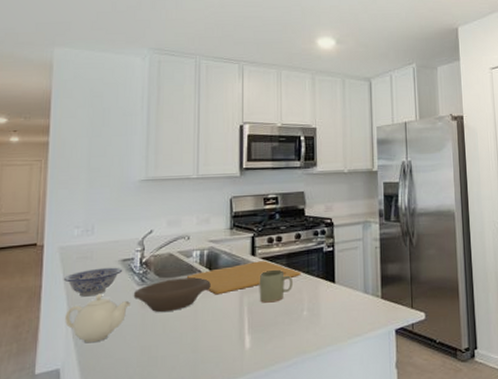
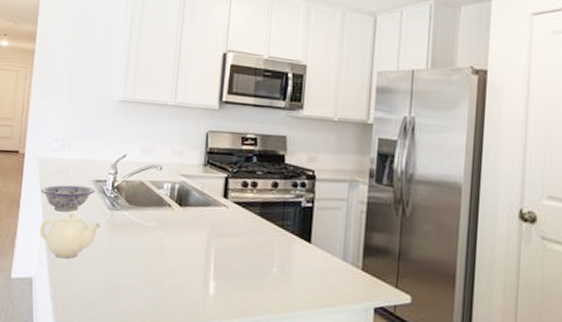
wooden bowl: present [133,277,211,313] -> none [103,207,180,242]
cutting board: present [186,260,301,295] -> none [155,204,275,233]
mug: present [259,269,294,303] -> none [227,216,266,252]

